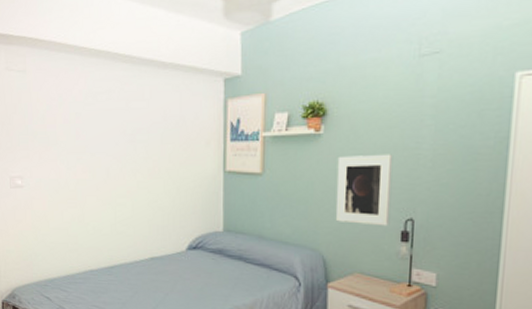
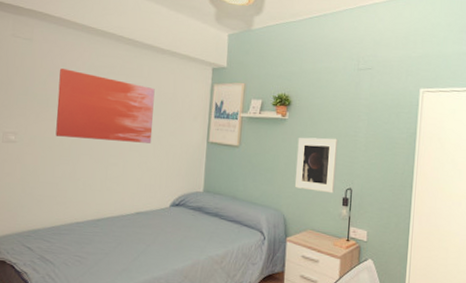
wall art: none [57,100,161,178] -> present [55,69,155,144]

